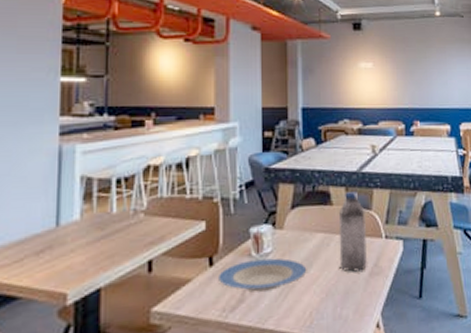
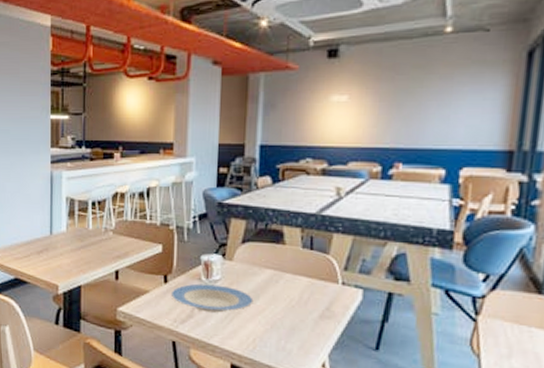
water bottle: present [338,192,368,272] -> none [287,233,321,312]

